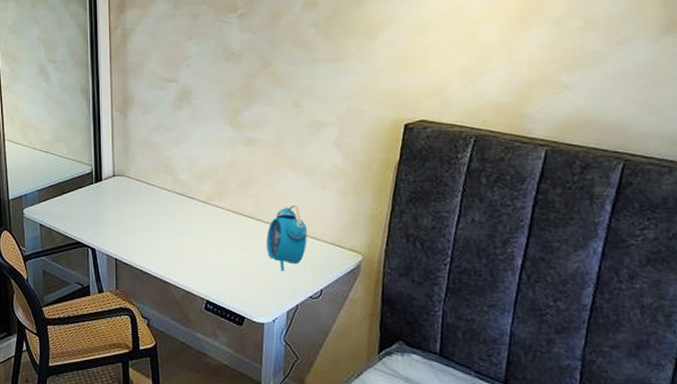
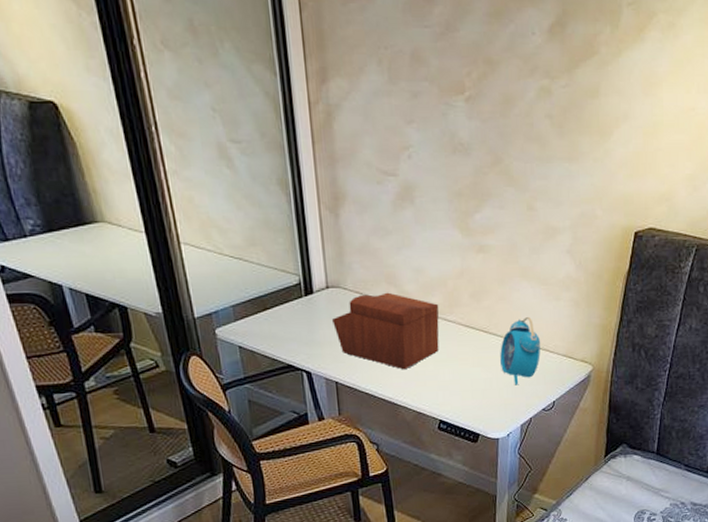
sewing box: none [115,180,210,251] -> present [331,292,439,370]

